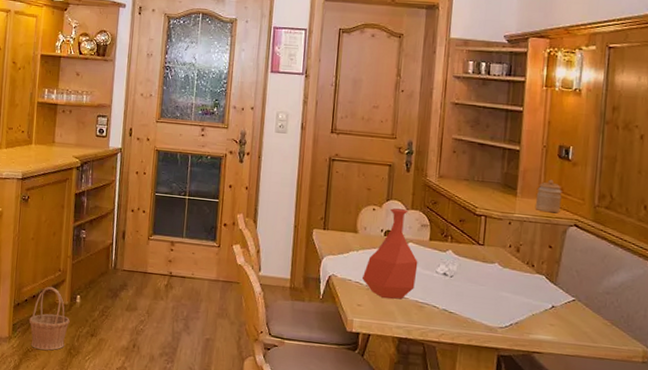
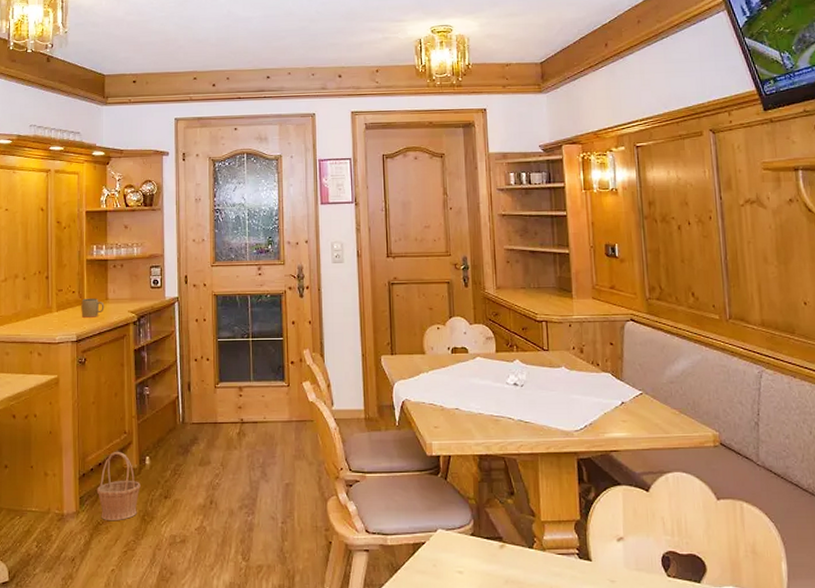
mug: none [28,139,51,158] -> present [81,298,104,318]
vase: present [361,208,418,300] -> none [435,325,488,416]
jar: present [535,179,562,213] -> none [590,278,615,311]

